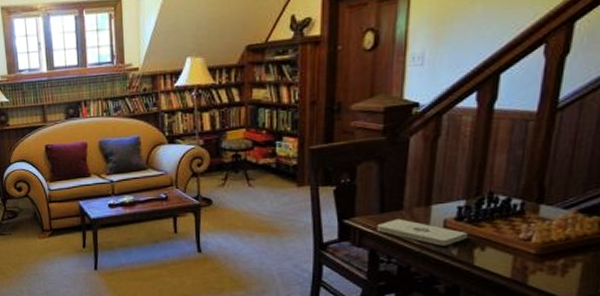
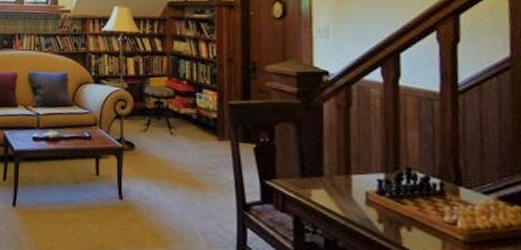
notepad: present [376,219,467,246] -> none [299,185,391,221]

